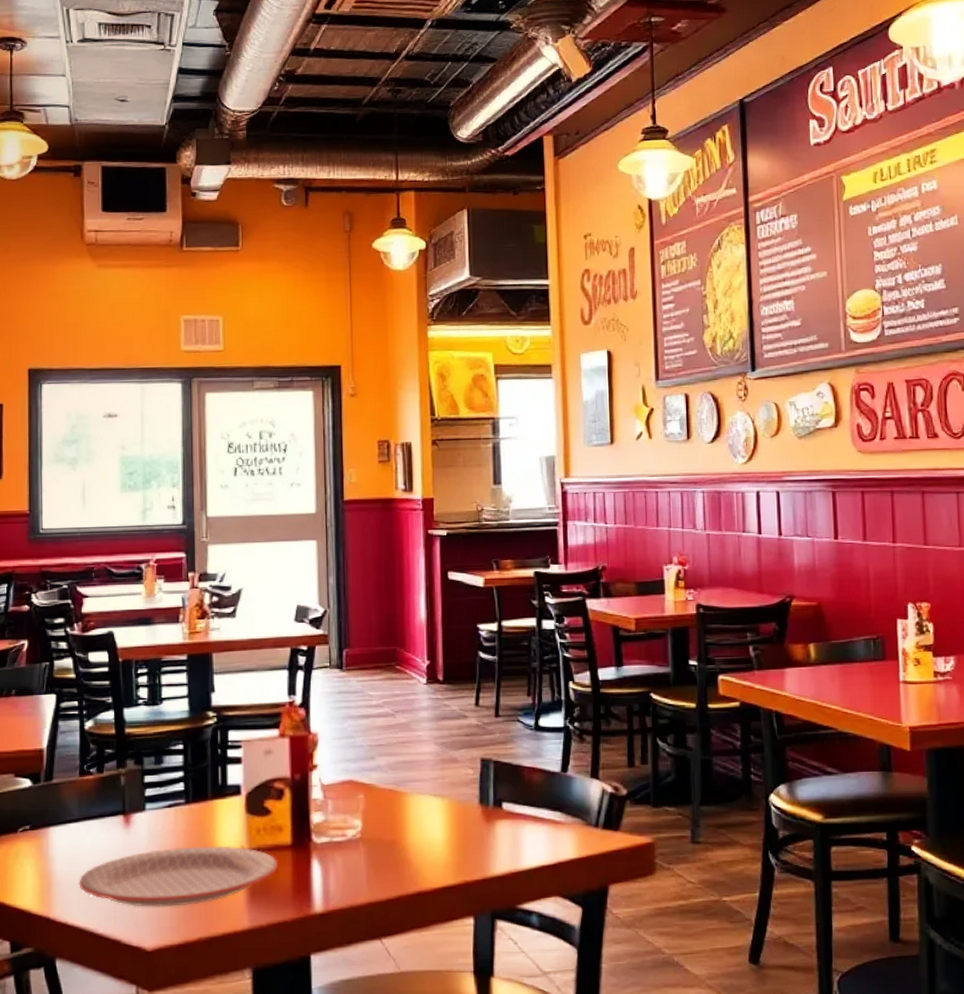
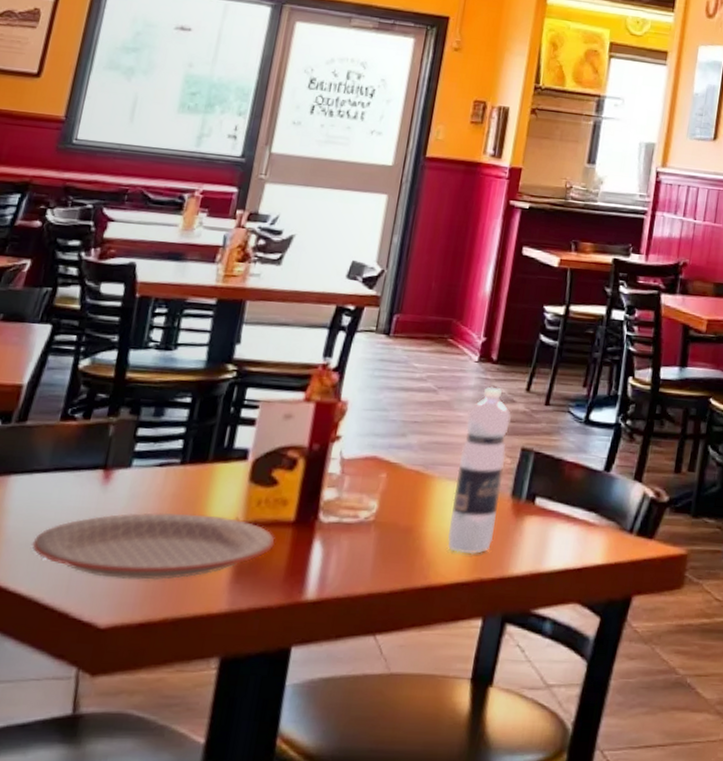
water bottle: none [425,705,471,860] -> present [447,386,511,555]

